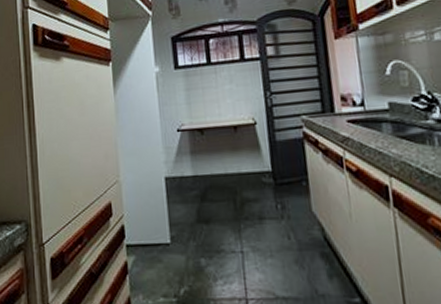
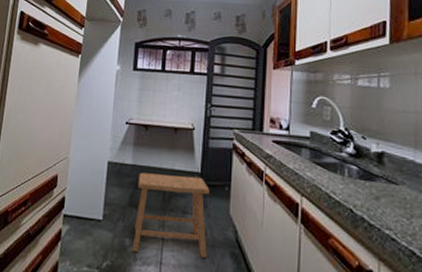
stool: none [202,176,295,273] -> present [131,172,210,258]

